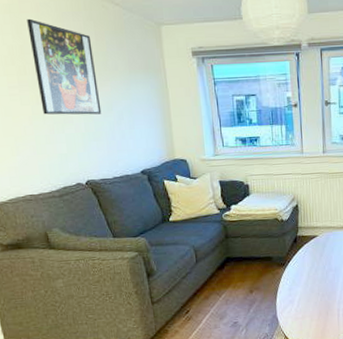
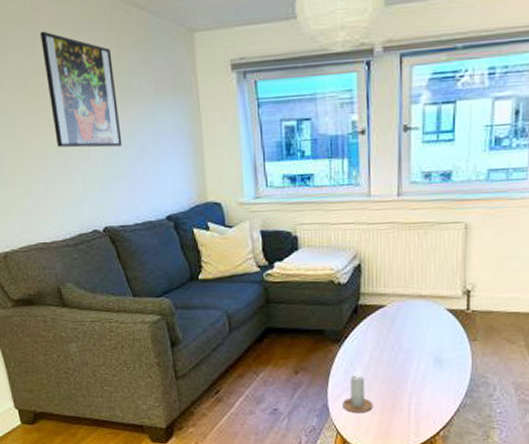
candle: none [288,283,312,320] -> present [342,366,373,412]

